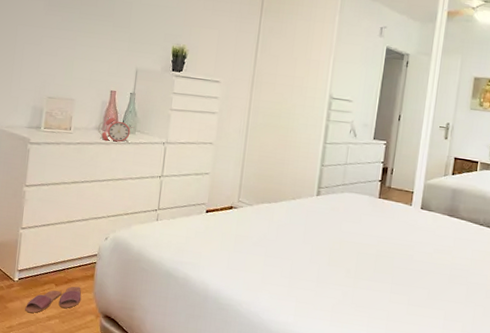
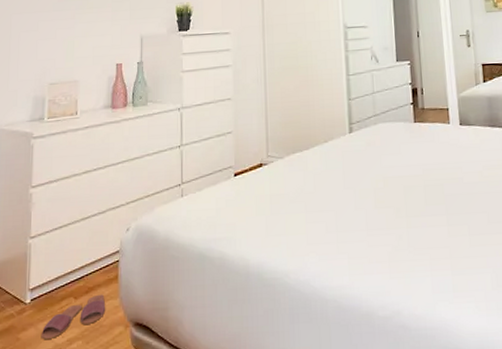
alarm clock: present [98,117,134,144] -> none [107,92,145,120]

